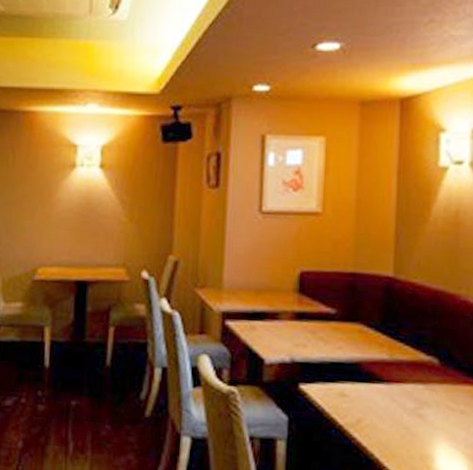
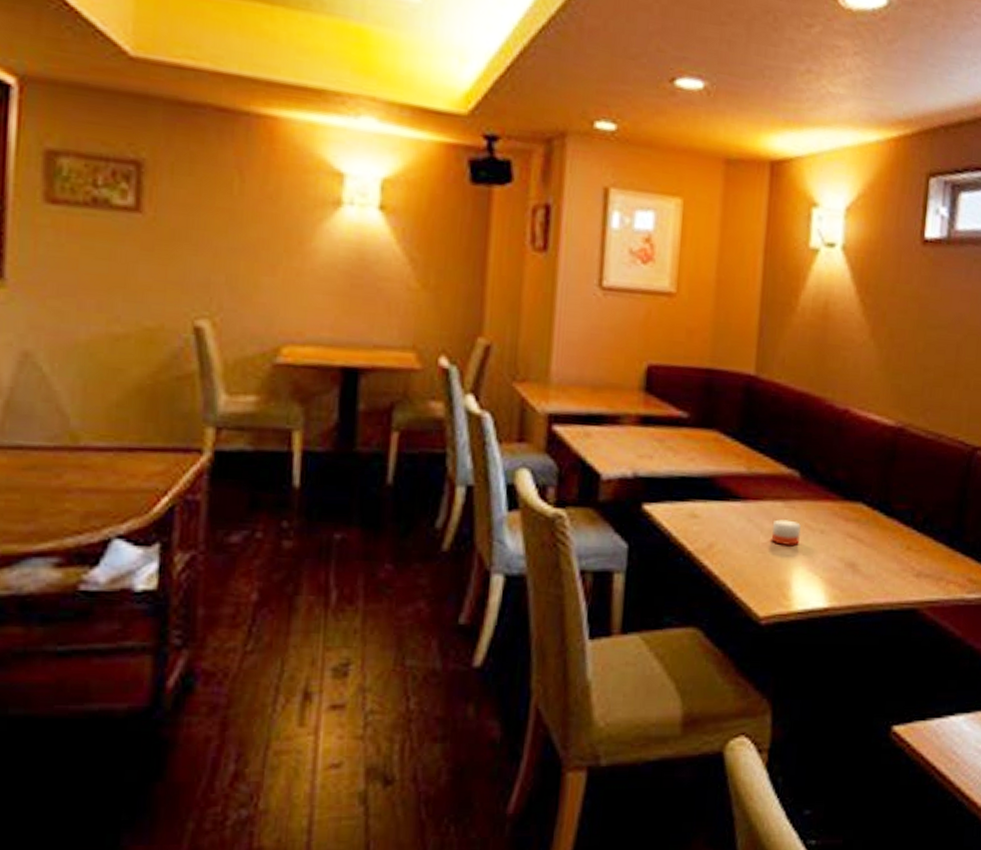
candle: none [414,400,442,424] -> present [771,519,801,547]

